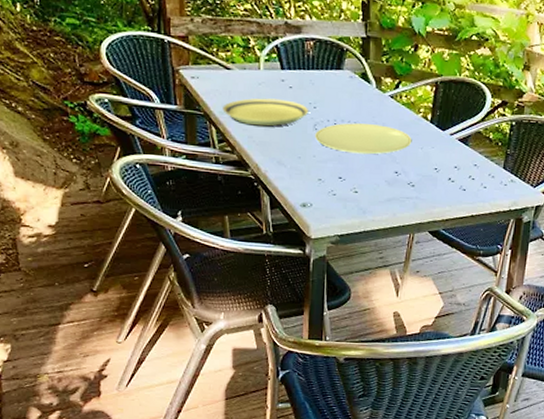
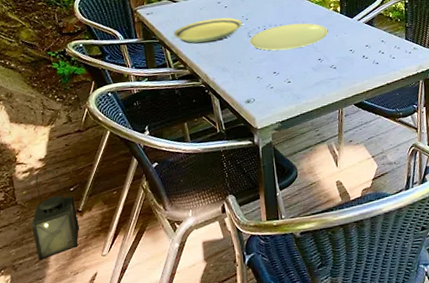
lantern: none [36,237,92,335] -> present [31,169,79,261]

